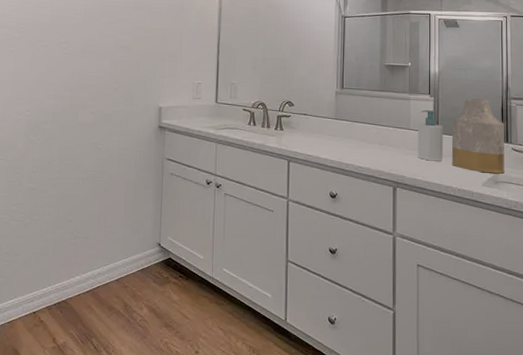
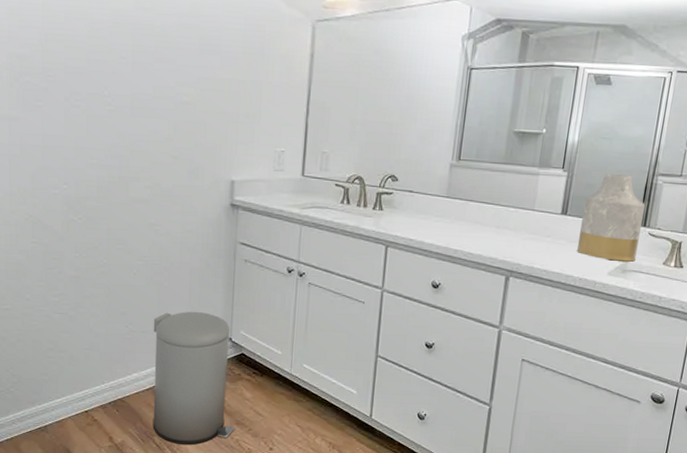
pedal bin: none [91,219,164,347] -> present [152,312,235,445]
soap bottle: present [417,110,444,161] -> none [538,187,574,247]

